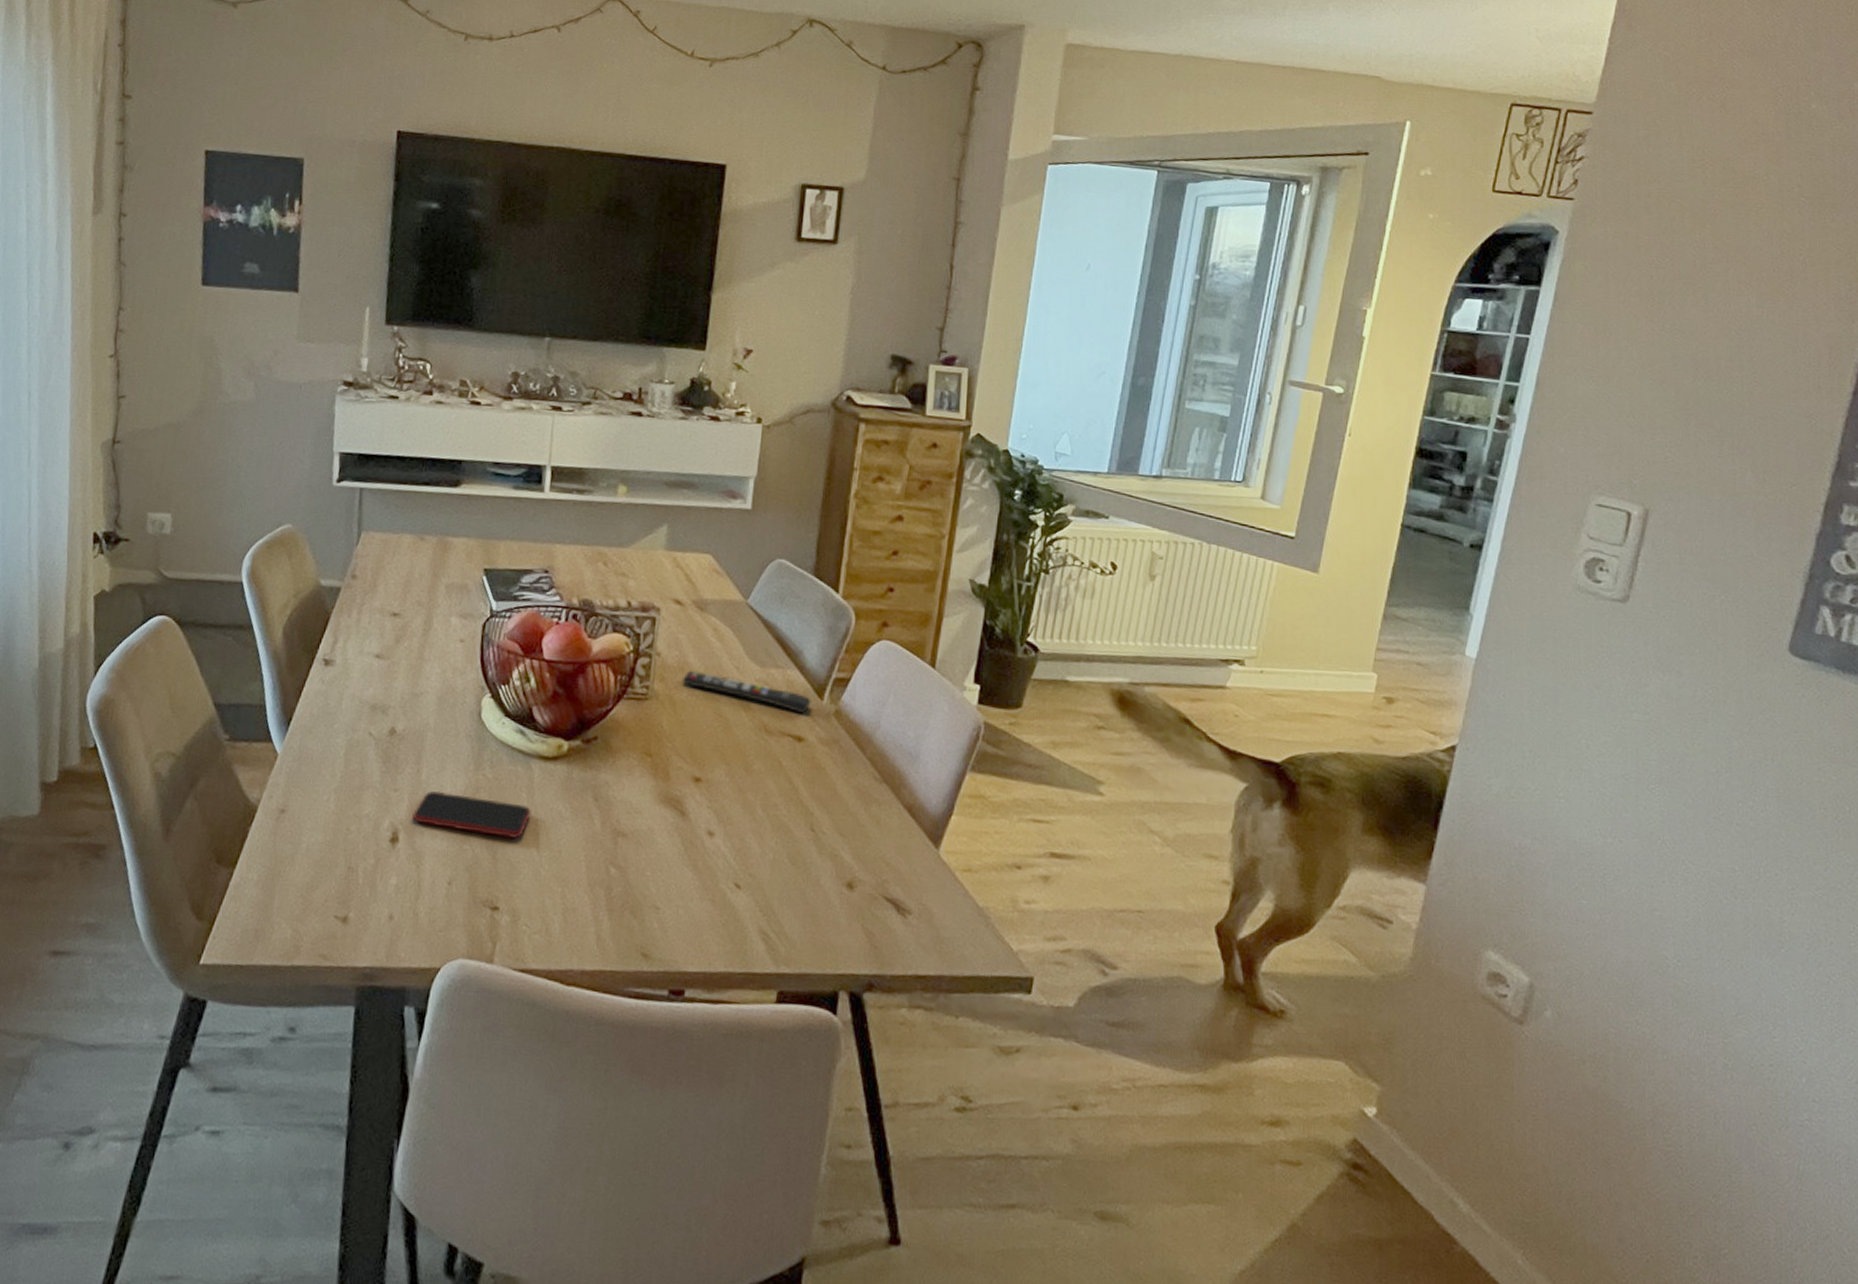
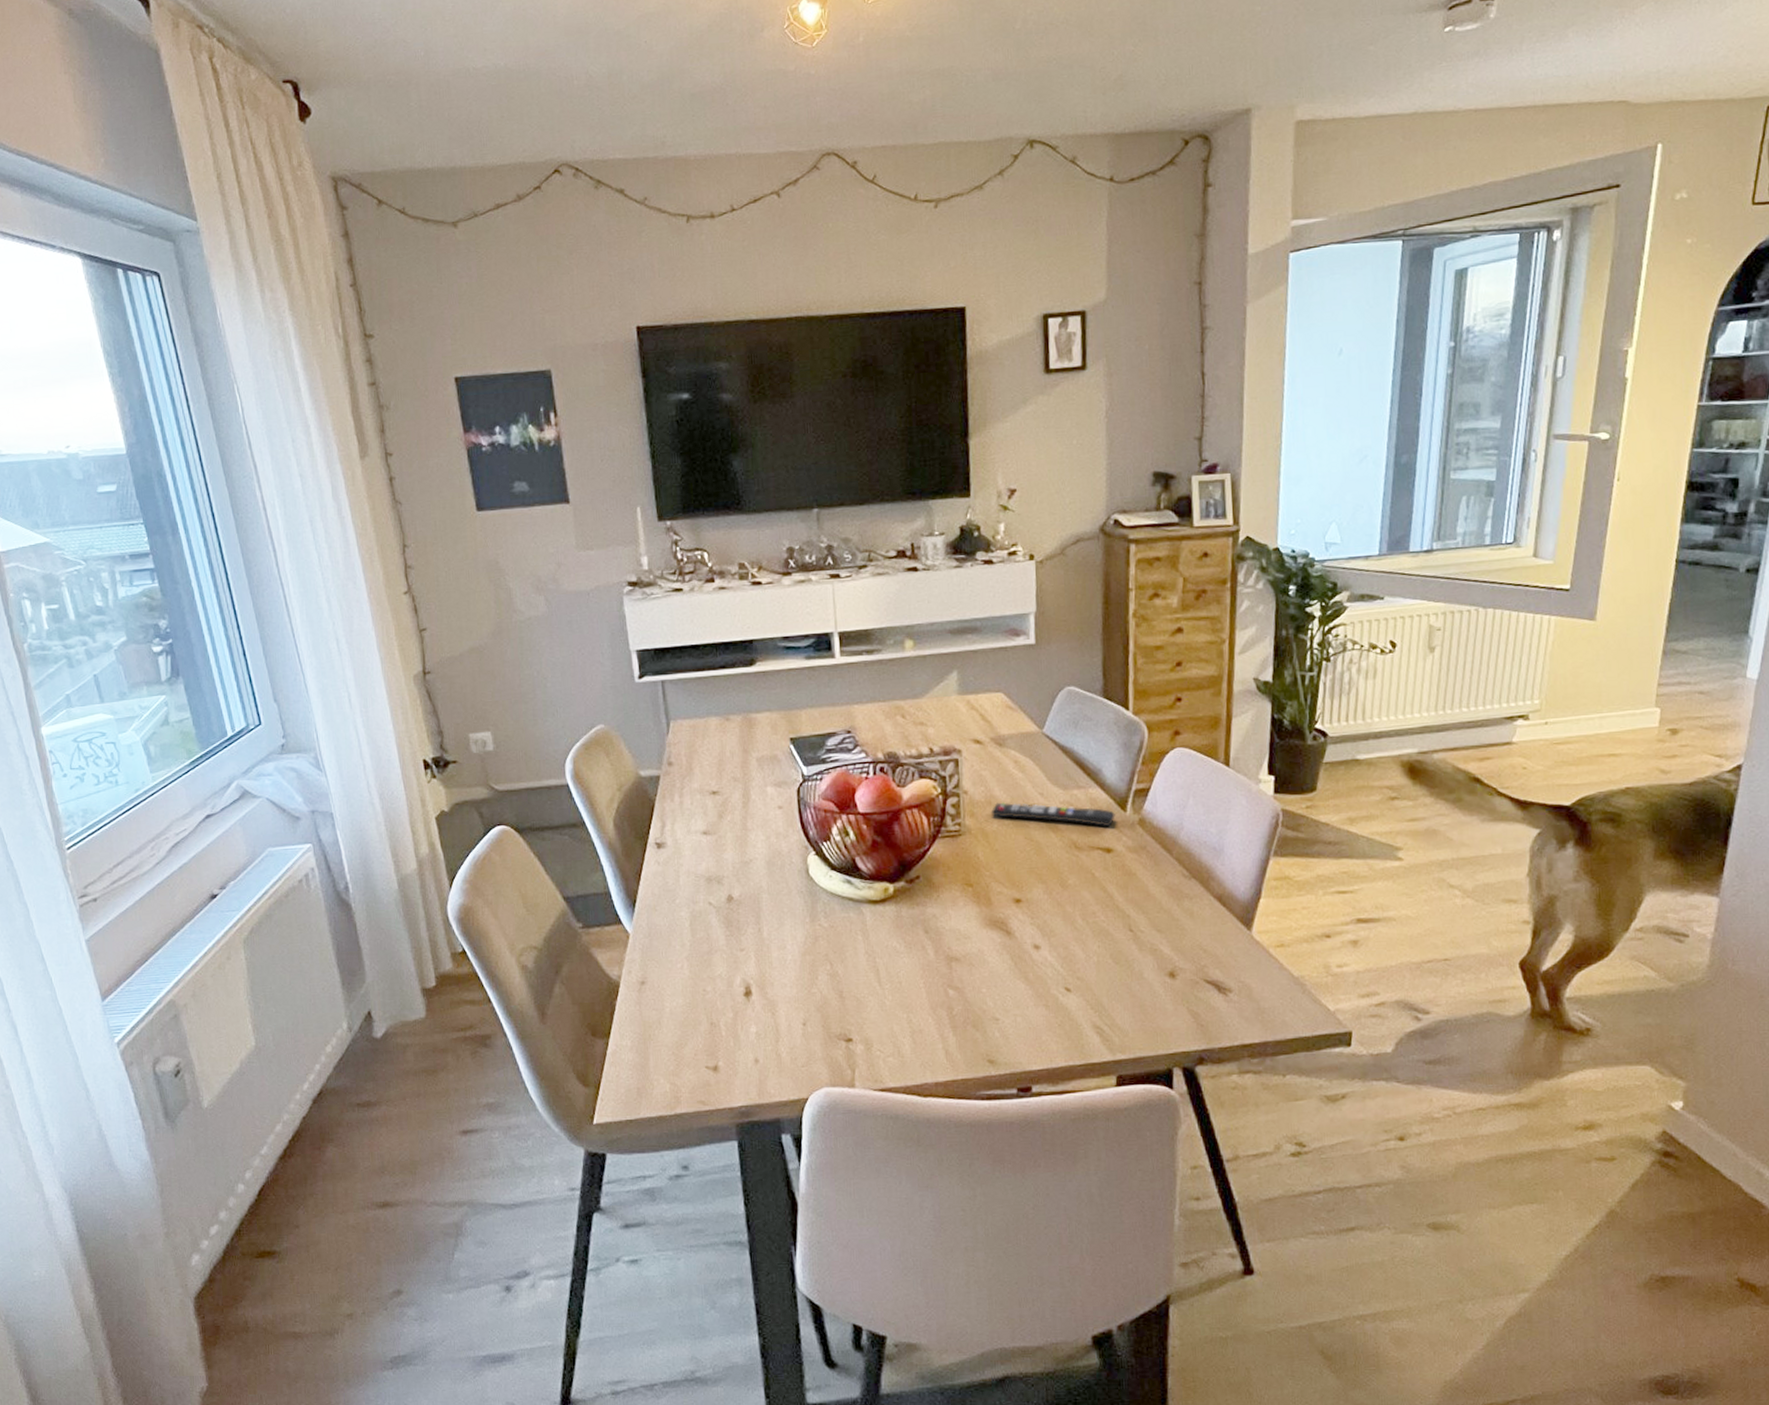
smartphone: present [412,791,531,839] -> none [761,945,869,978]

